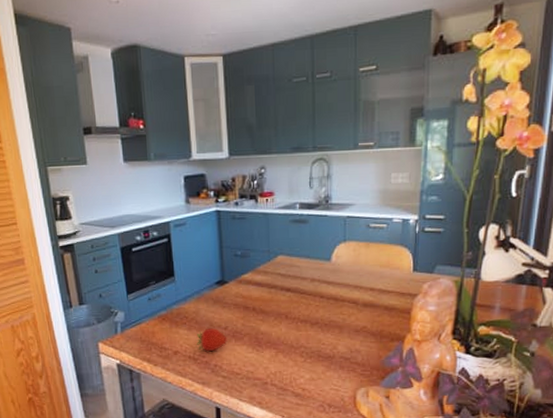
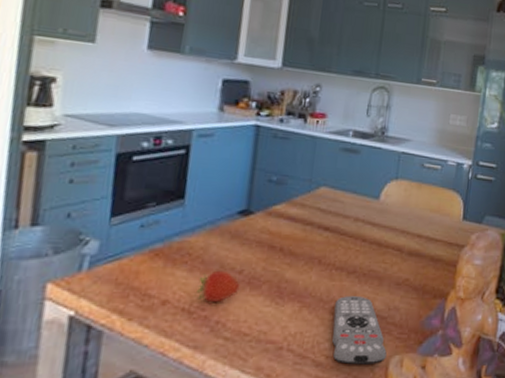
remote control: none [304,342,353,395] -> present [332,296,387,365]

